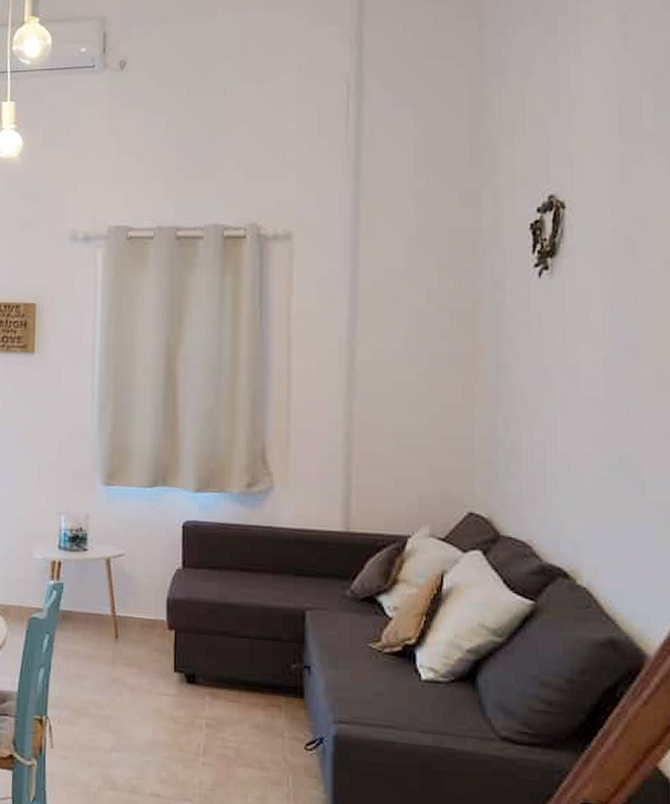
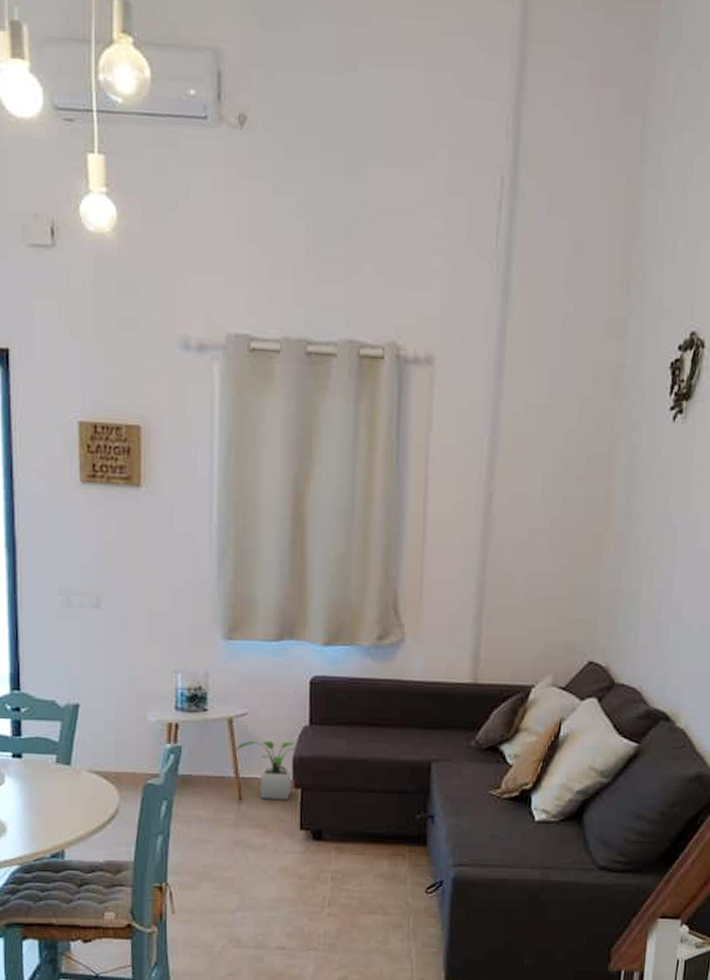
potted plant: none [112,580,171,641] -> present [235,740,297,800]

